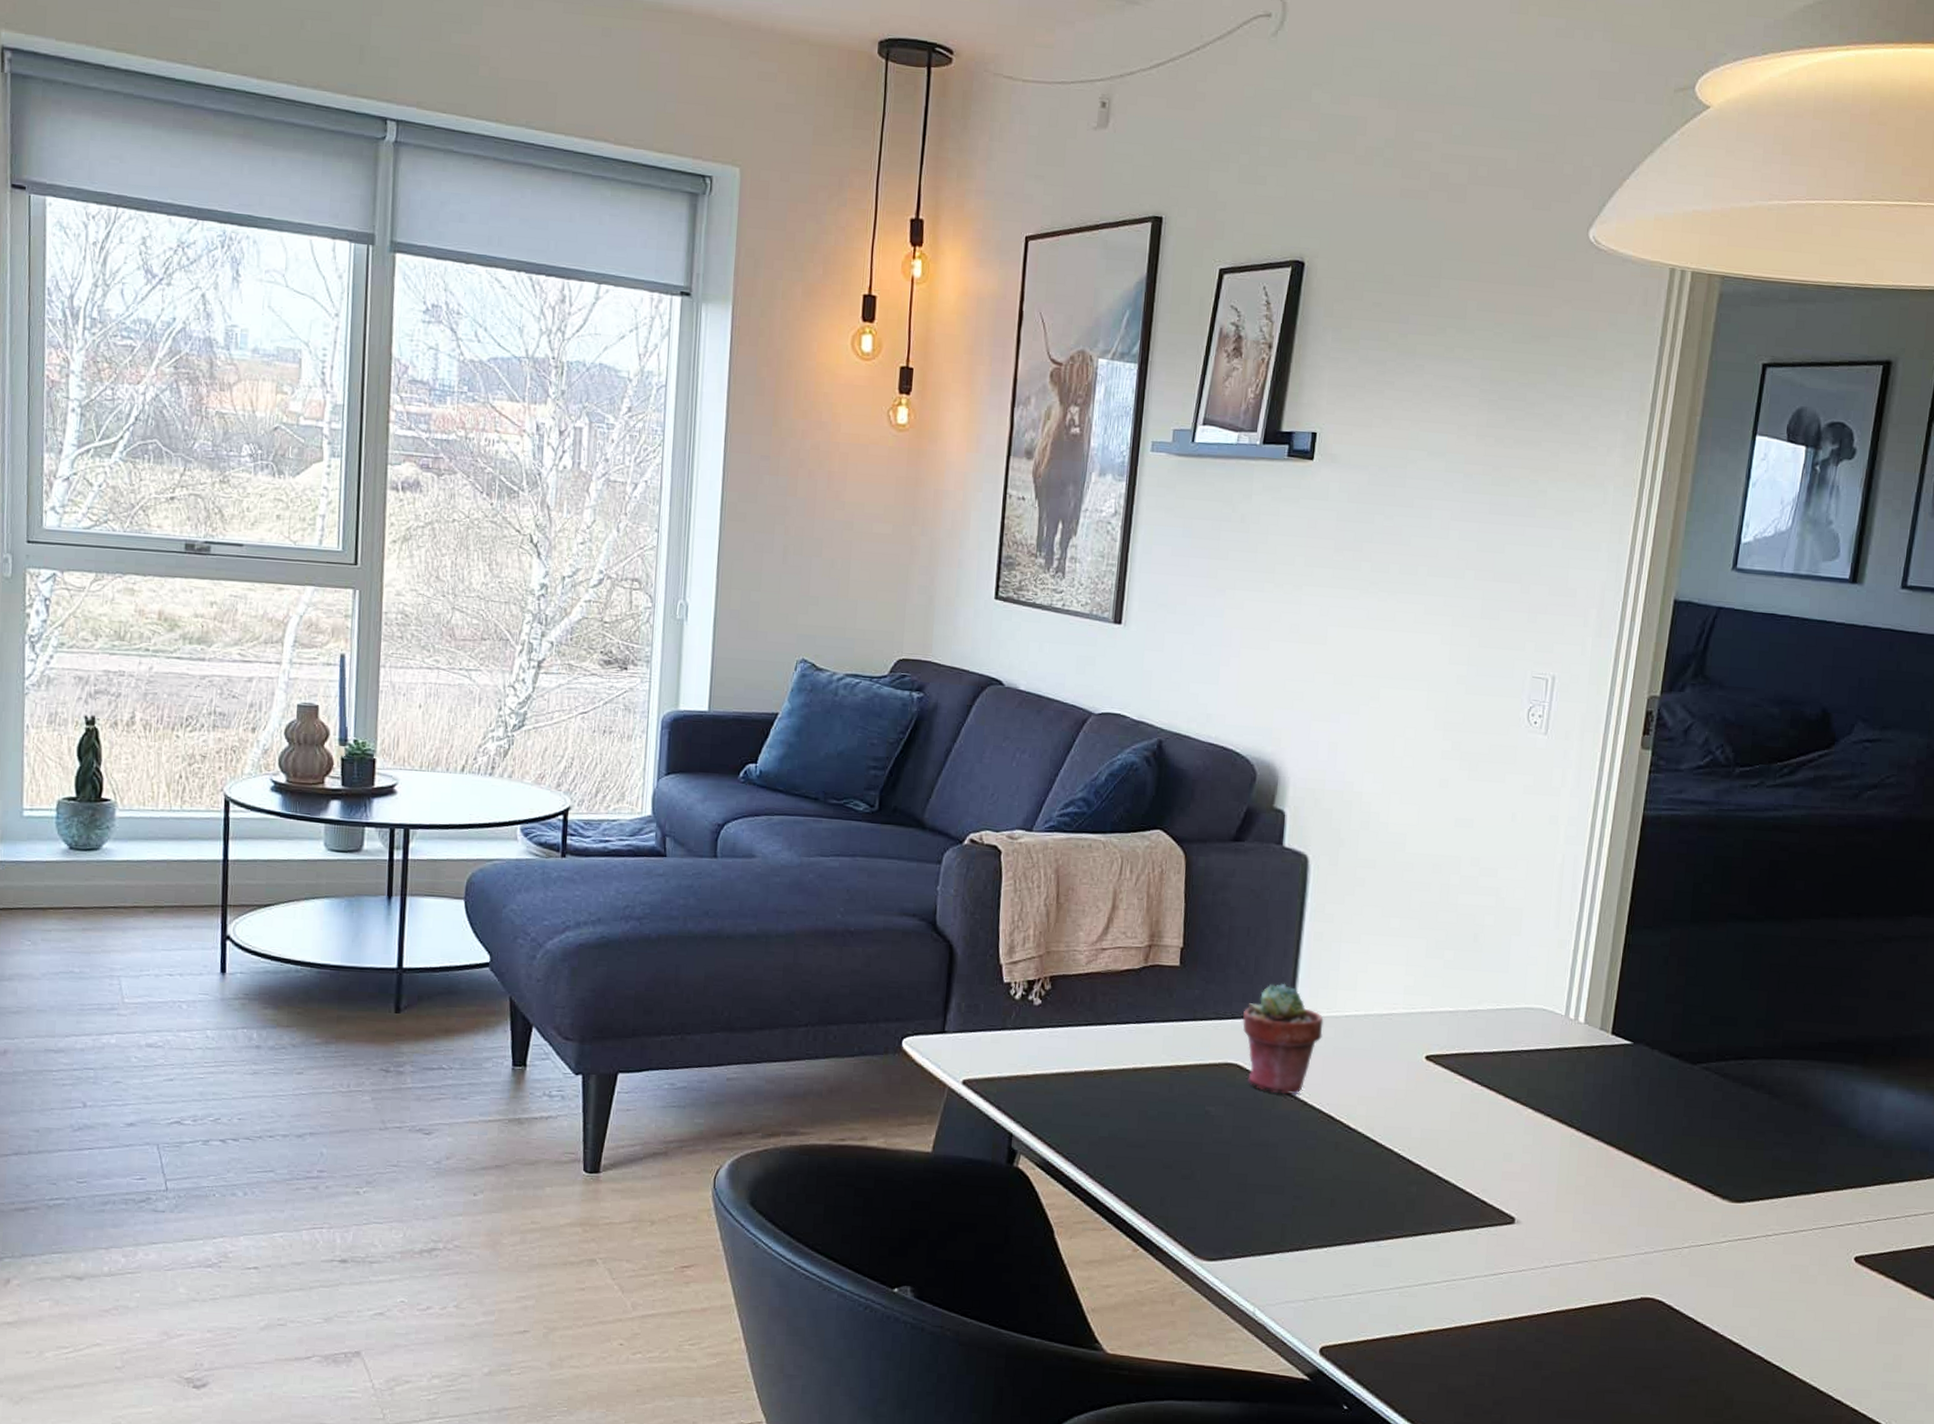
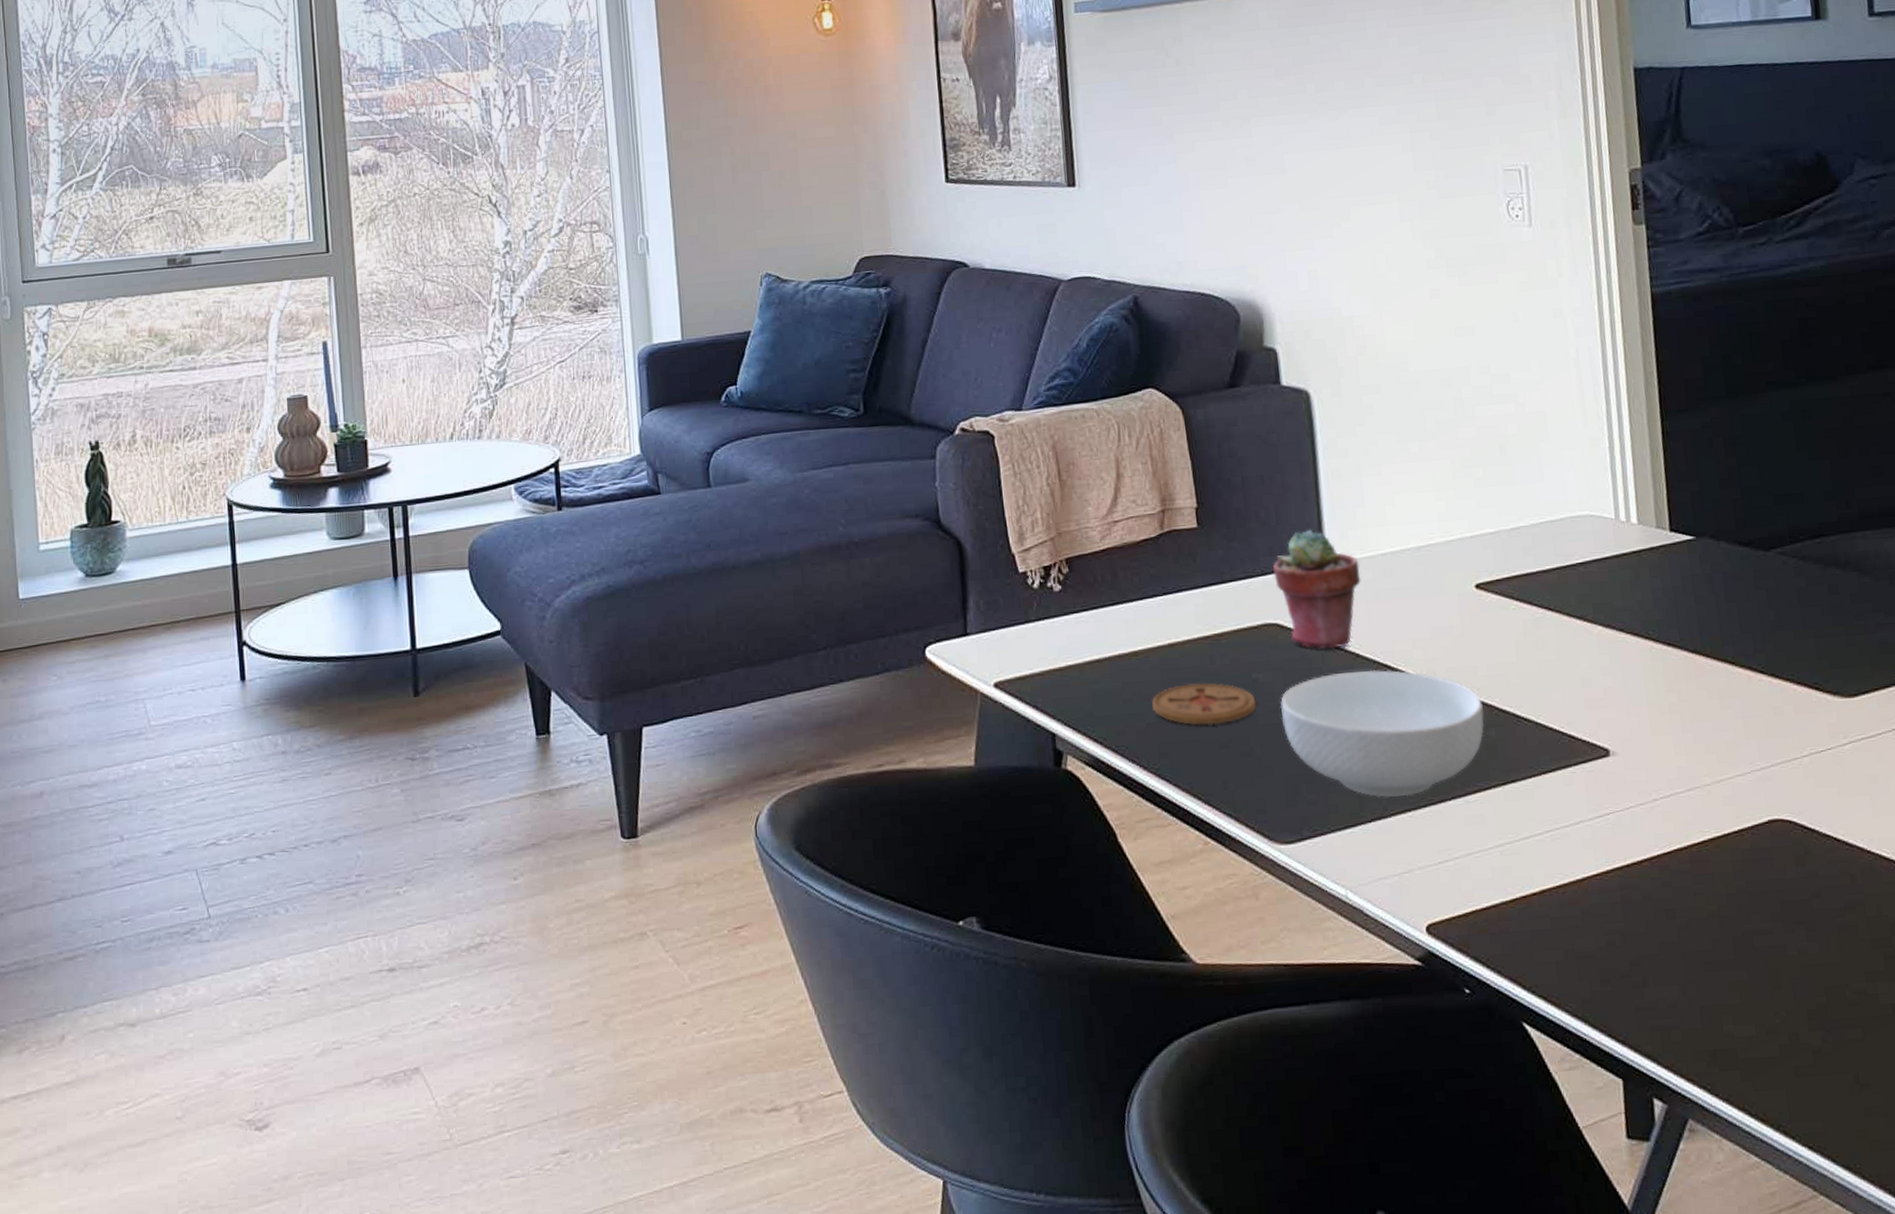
coaster: none [1107,1107,1205,1147] -> present [1152,682,1257,726]
cereal bowl: none [1225,1116,1410,1234] -> present [1280,669,1484,798]

